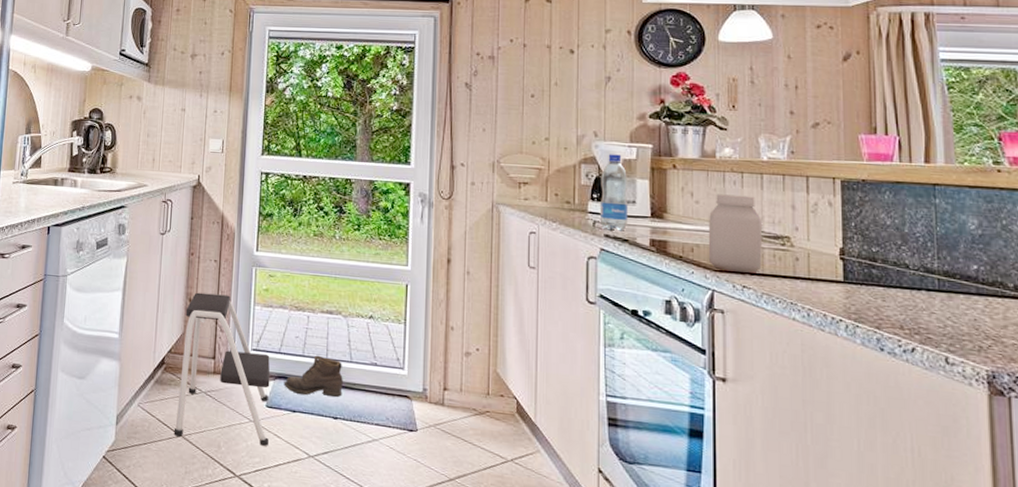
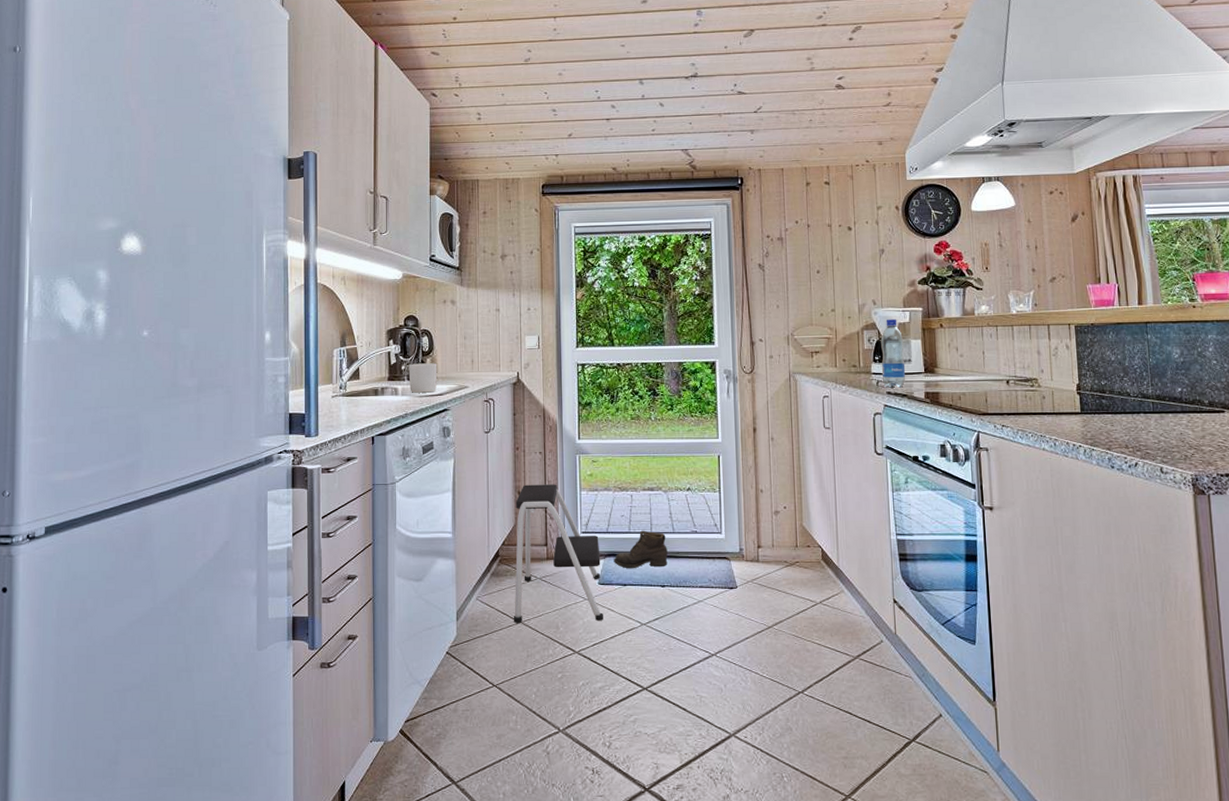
mug: none [89,157,119,188] -> present [408,363,438,393]
jar: present [708,194,762,273] -> none [972,346,1017,414]

